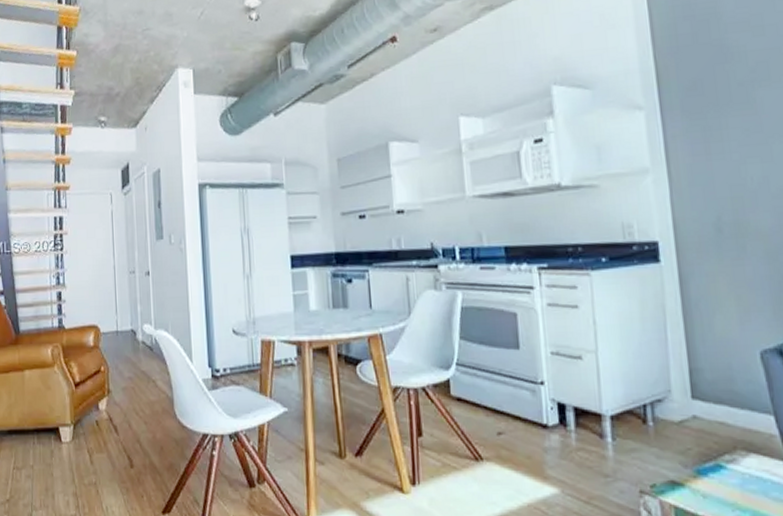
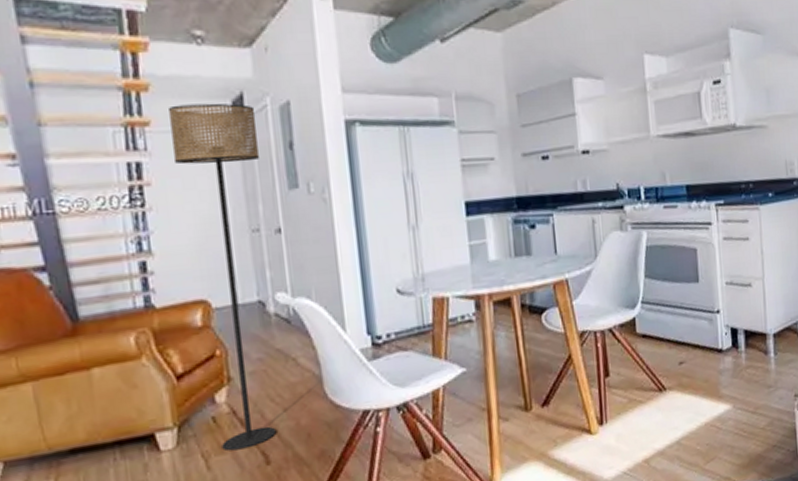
floor lamp: none [82,171,139,451] -> present [169,103,277,451]

